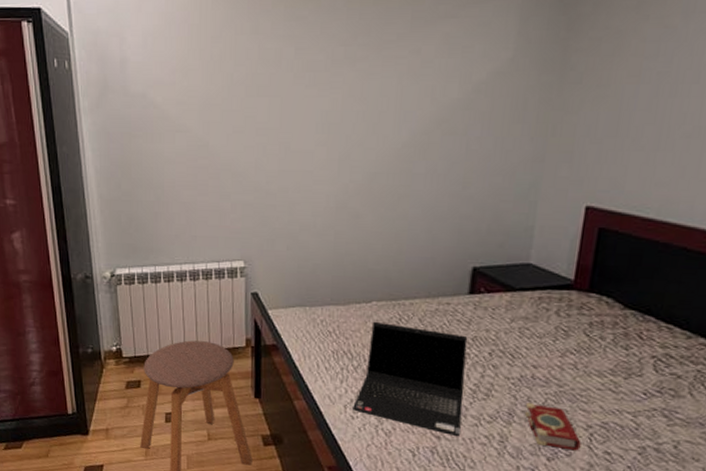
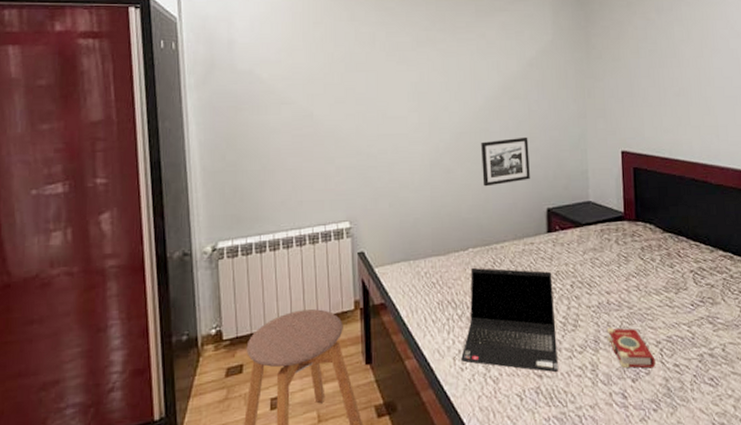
picture frame: none [396,181,461,237] -> present [481,136,530,187]

